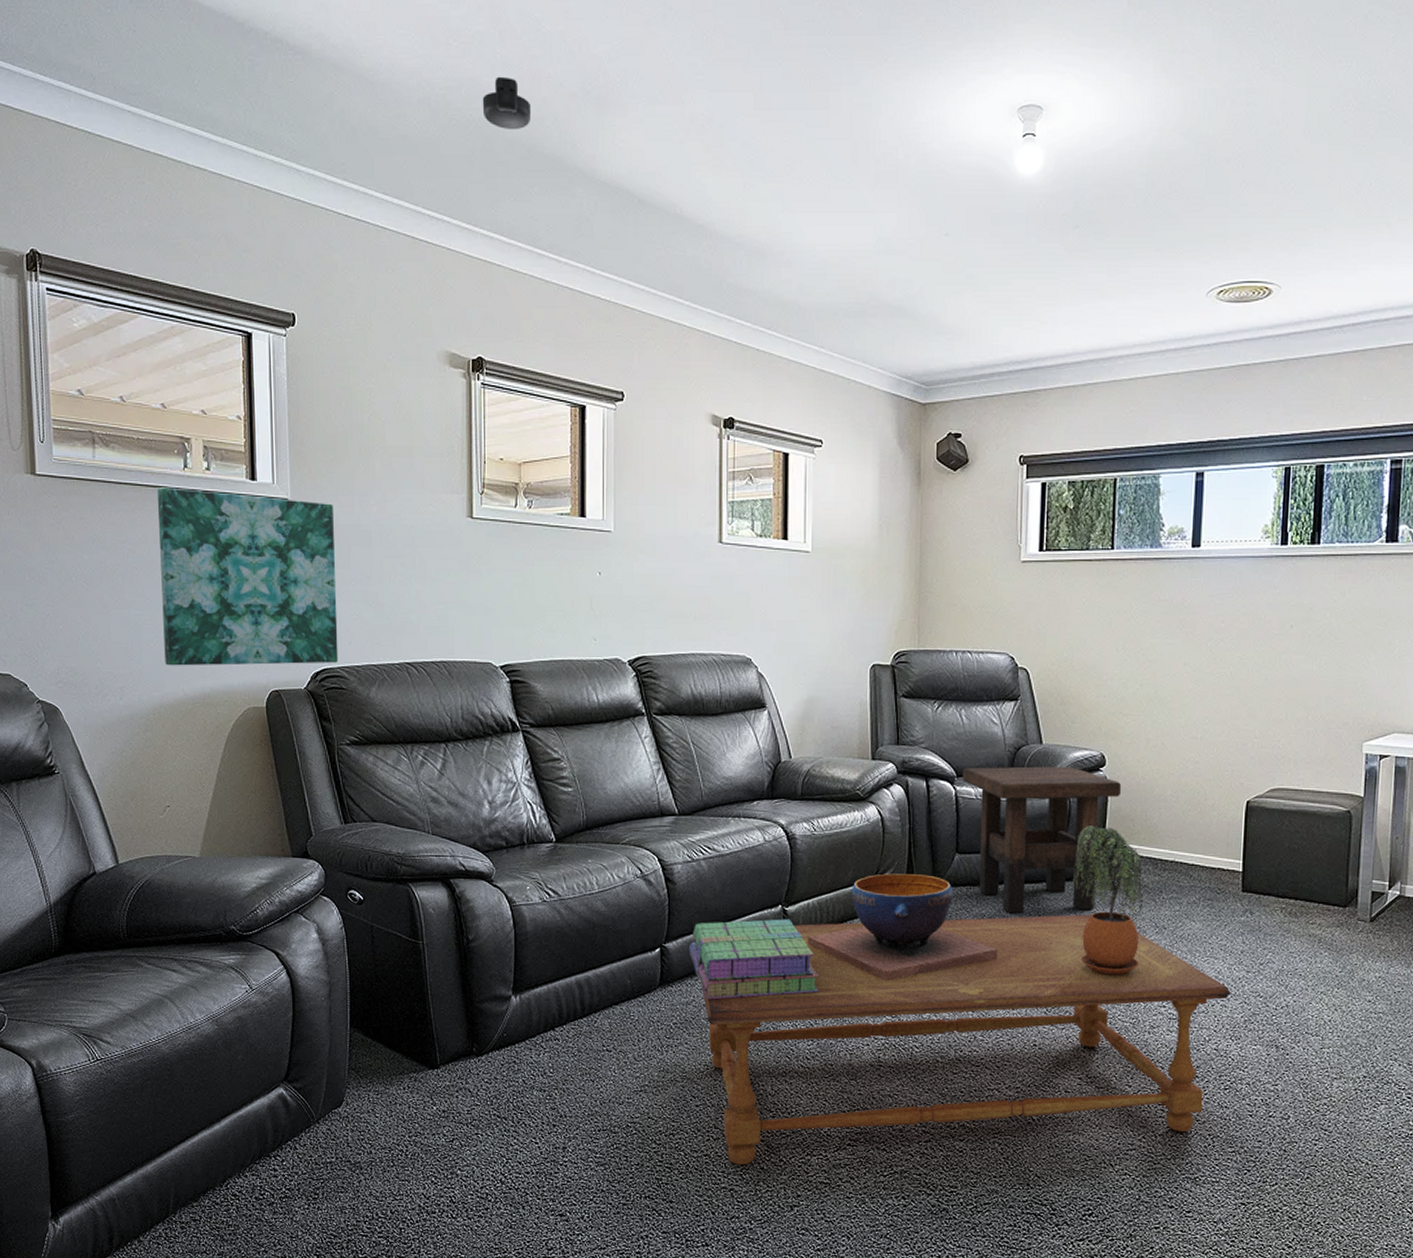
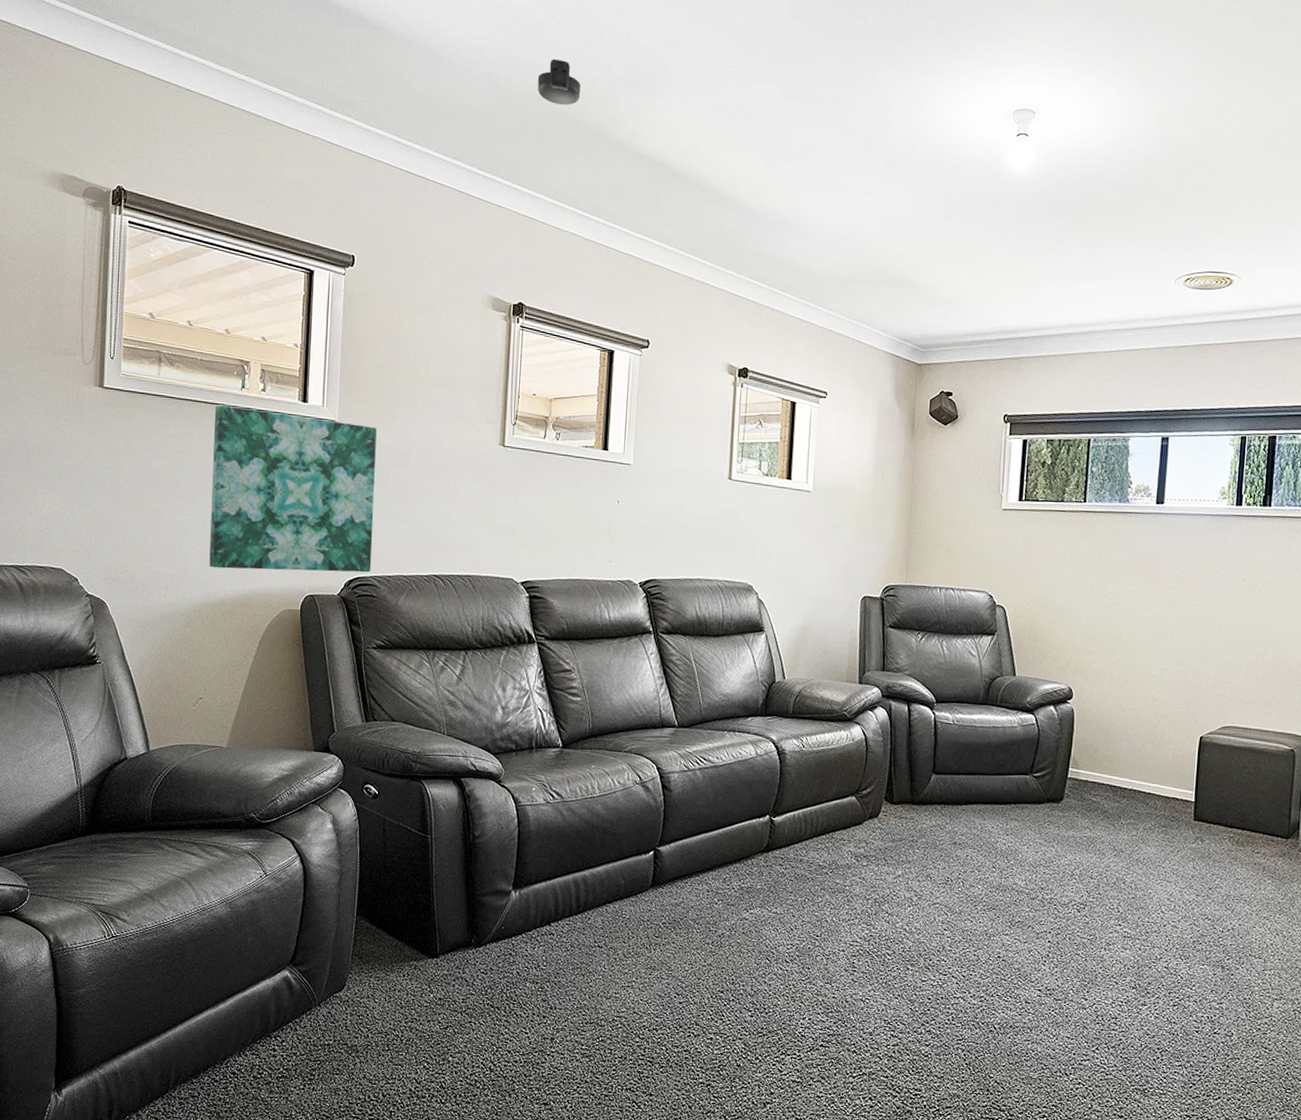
stack of books: present [688,919,819,1000] -> none [680,828,801,902]
coffee table: present [692,914,1231,1165] -> none [685,834,1182,1062]
decorative bowl: present [807,873,997,981] -> none [791,790,967,891]
side table: present [962,766,1122,913] -> none [941,695,1087,832]
potted plant: present [1071,825,1144,975] -> none [1038,752,1104,894]

